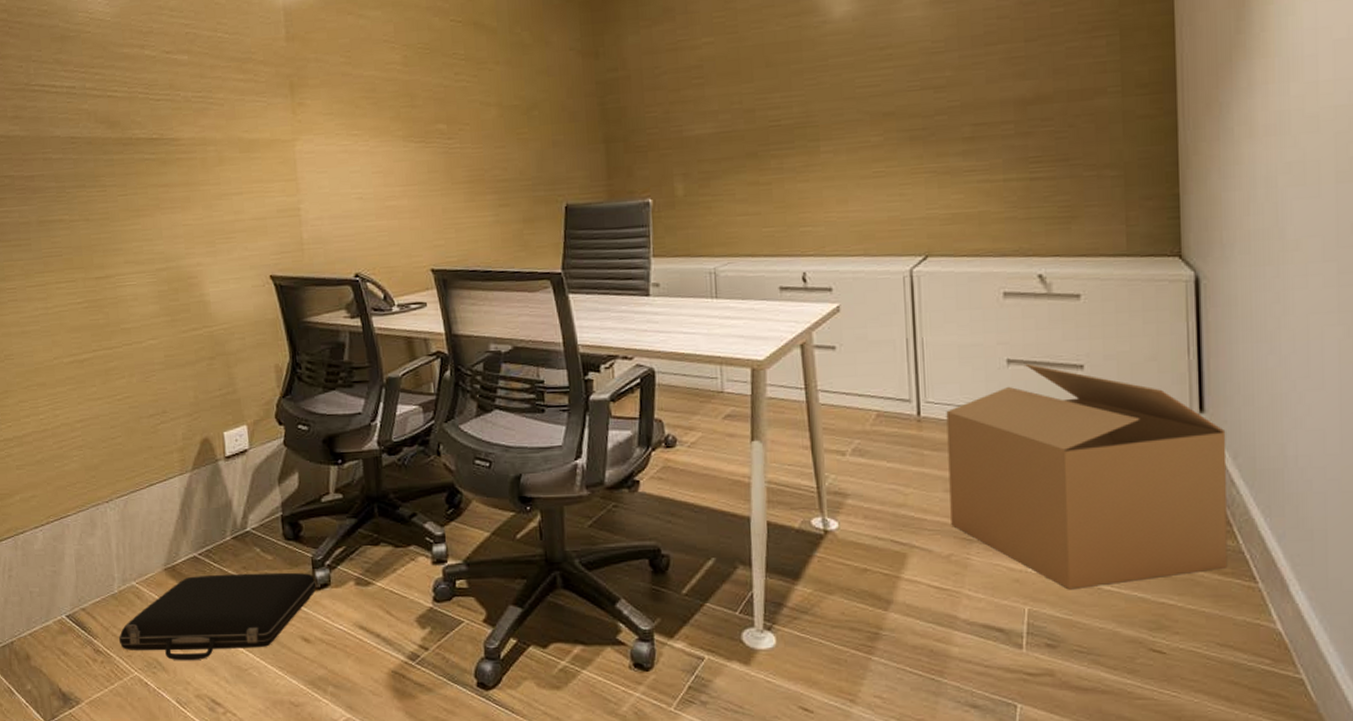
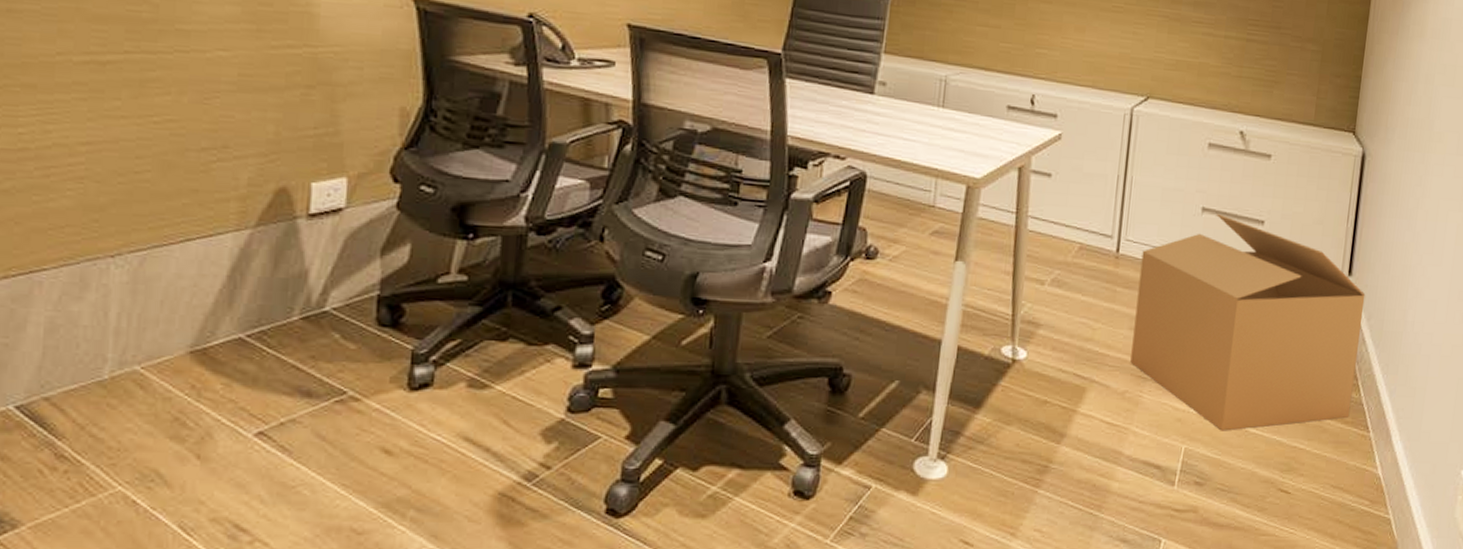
briefcase: present [119,572,317,661] -> none [100,363,413,474]

